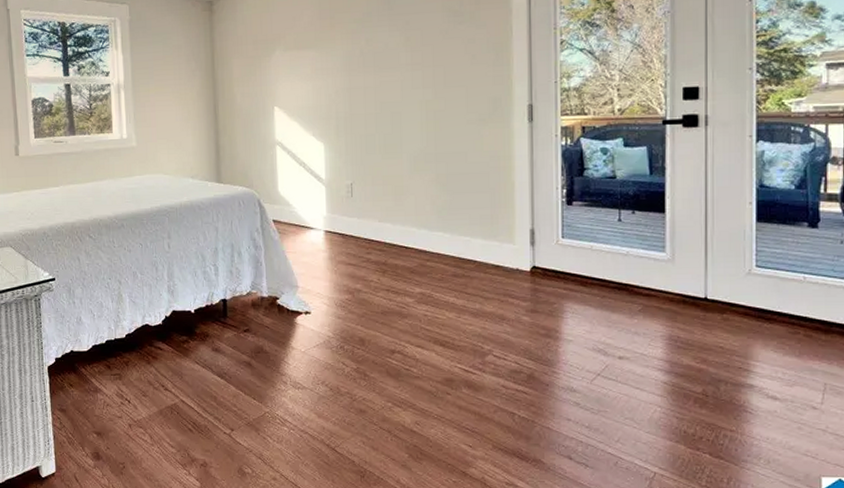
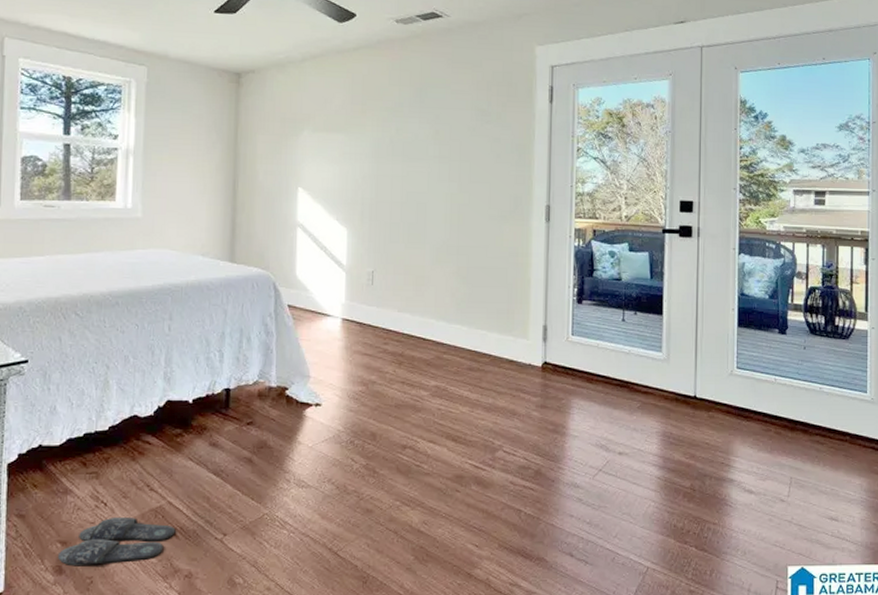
slippers: none [94,412,190,454] -> present [57,516,176,567]

